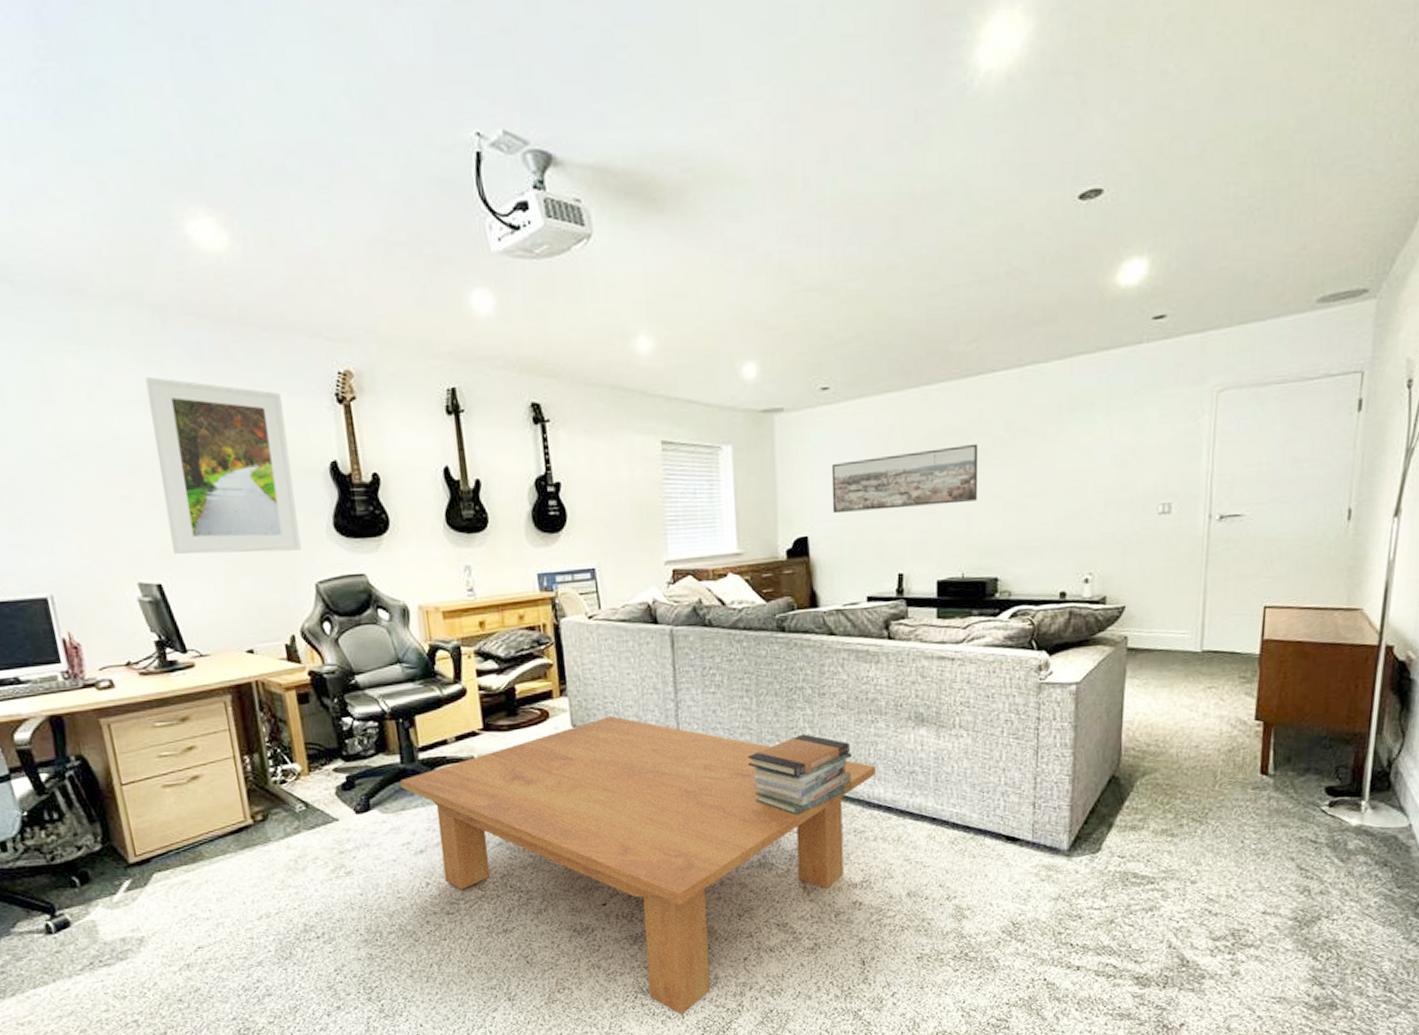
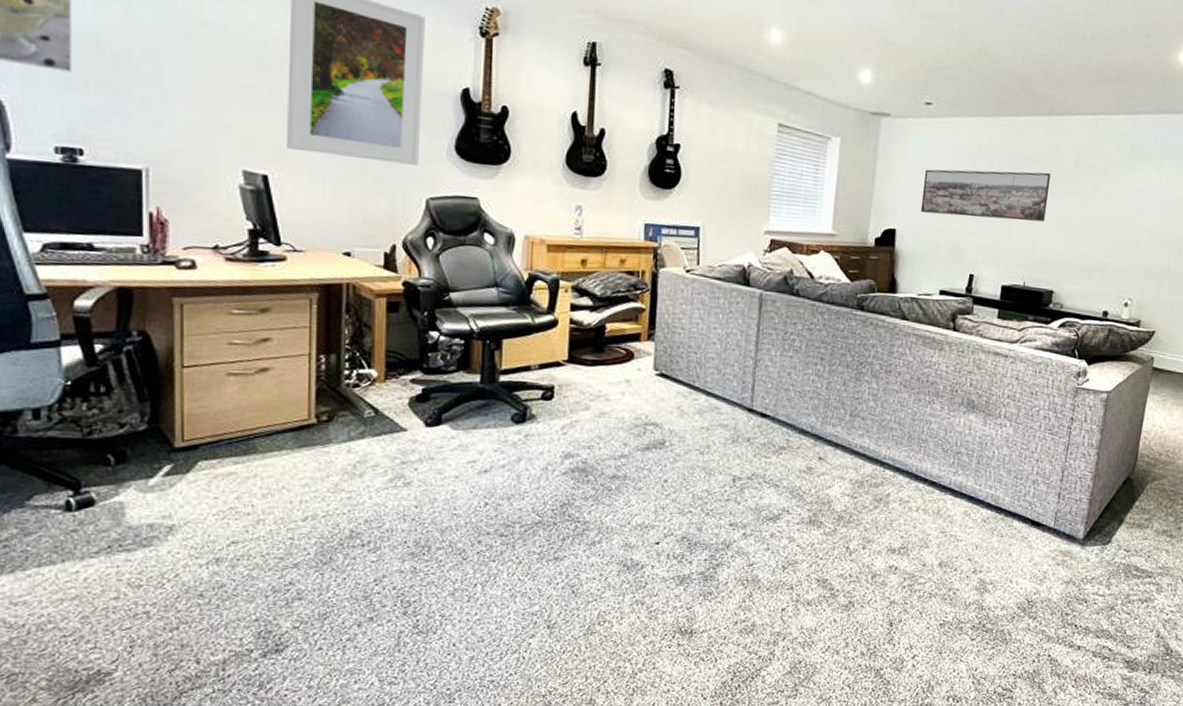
coffee table: present [400,716,875,1015] -> none [476,365,927,658]
book stack: present [747,734,853,815] -> none [812,405,908,480]

